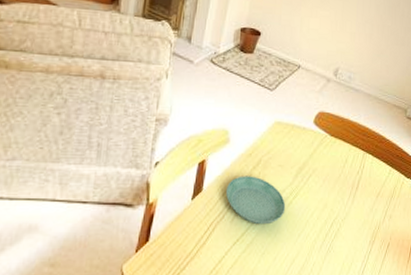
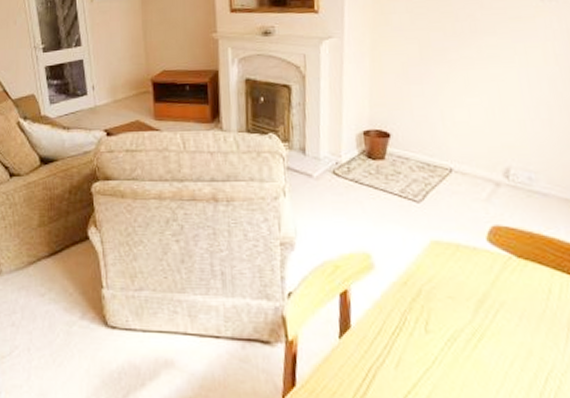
saucer: present [225,176,286,225] -> none [380,309,470,375]

